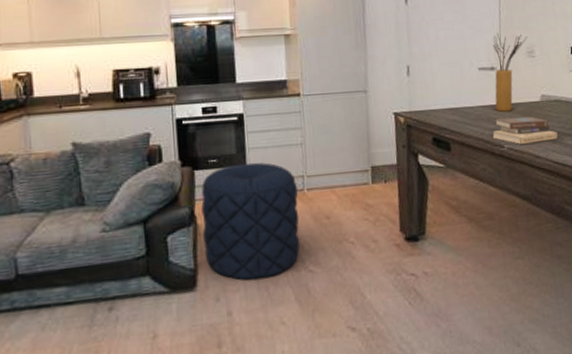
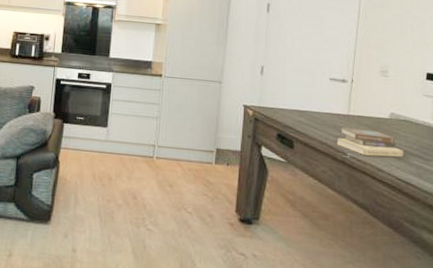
pouf: present [201,162,300,280] -> none [61,124,149,227]
vase: present [493,33,528,112] -> none [342,49,382,123]

